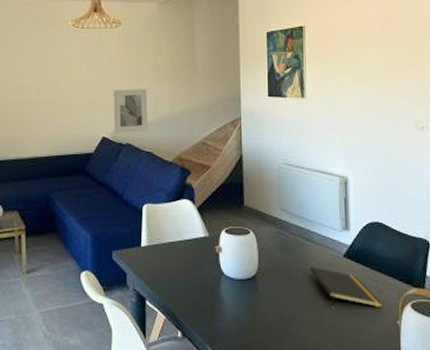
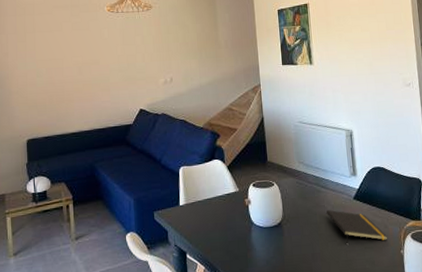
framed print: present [113,89,148,133] -> none [147,64,181,105]

